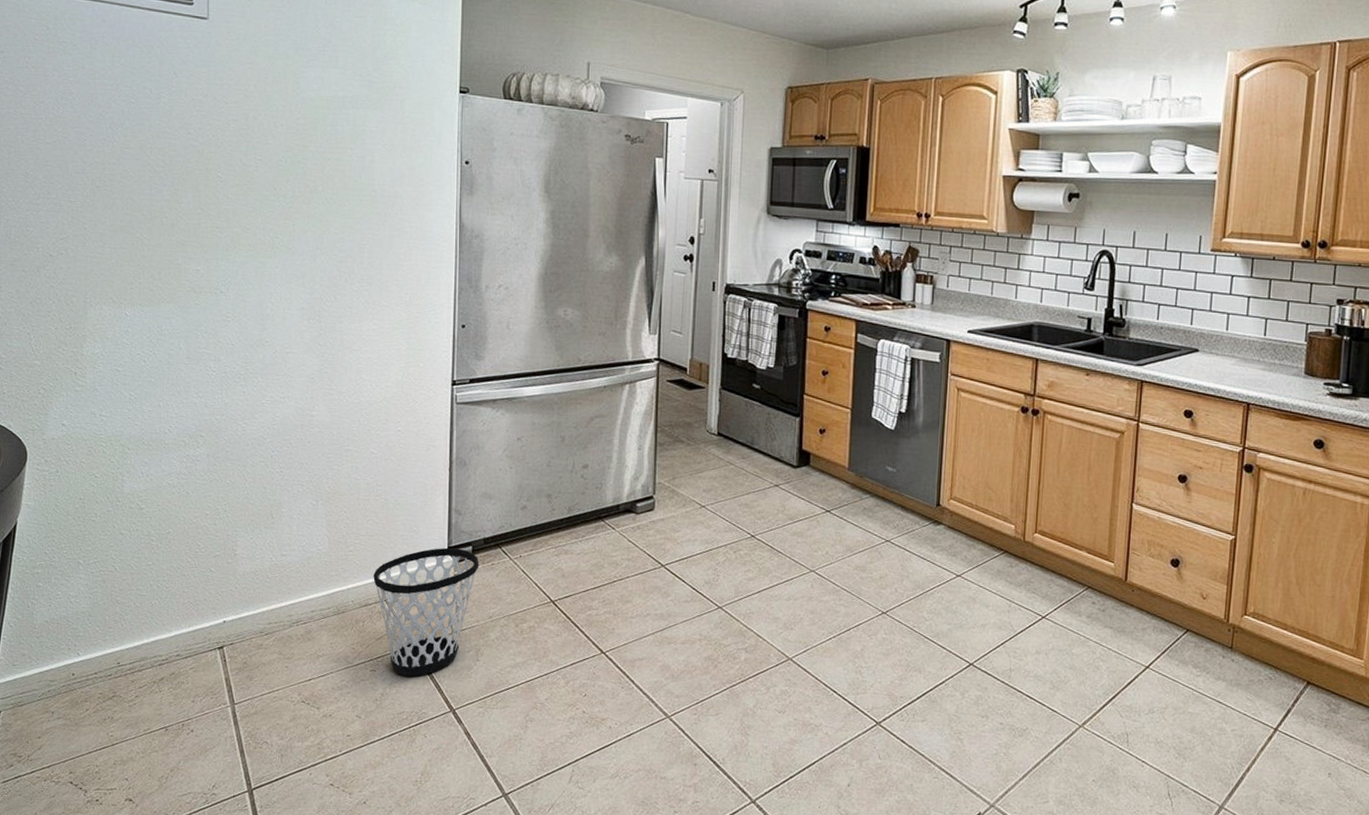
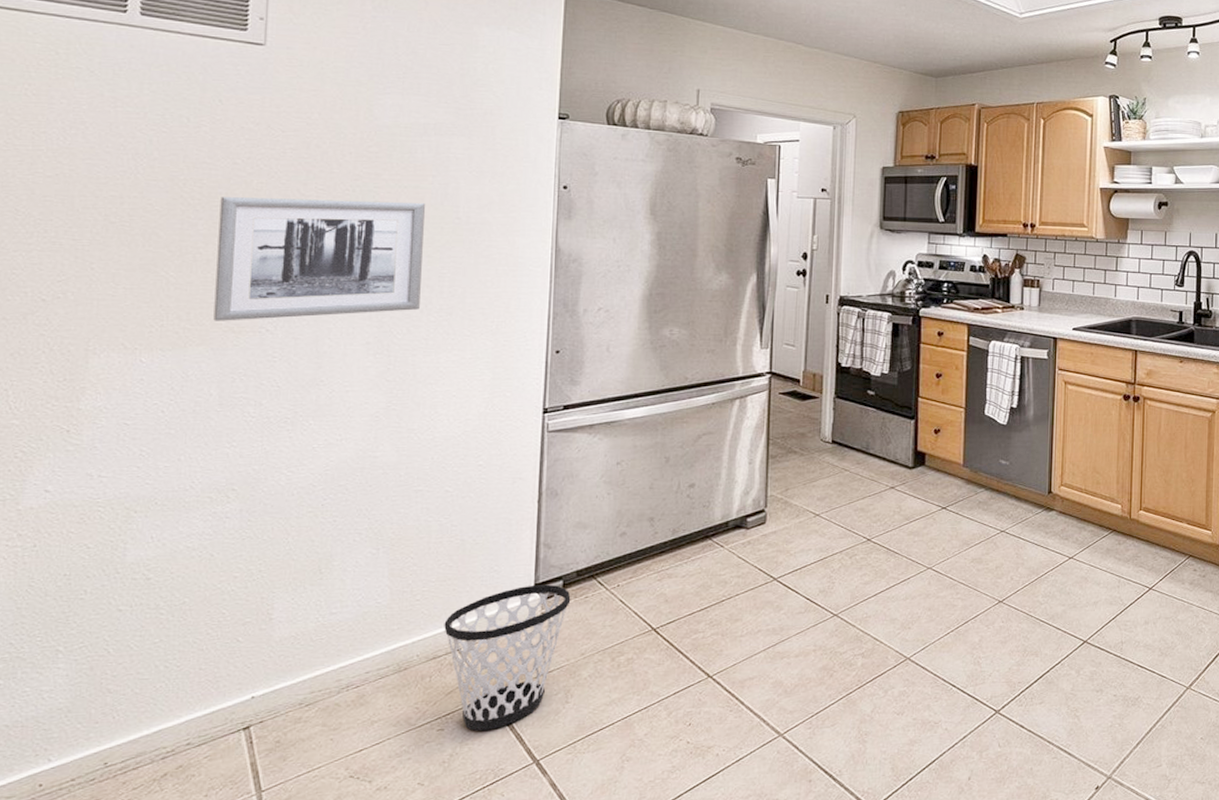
wall art: none [179,165,346,282] -> present [213,197,425,321]

